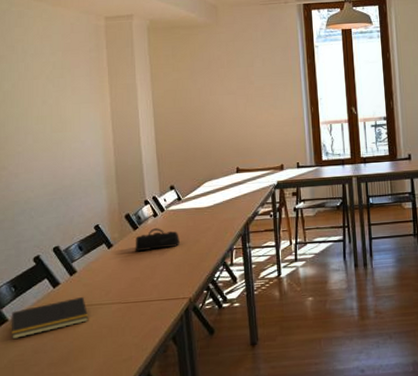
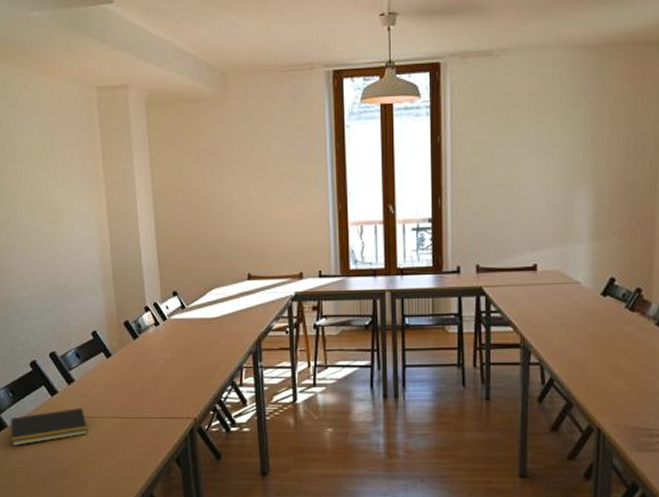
pencil case: present [135,228,180,252] -> none [135,338,184,364]

